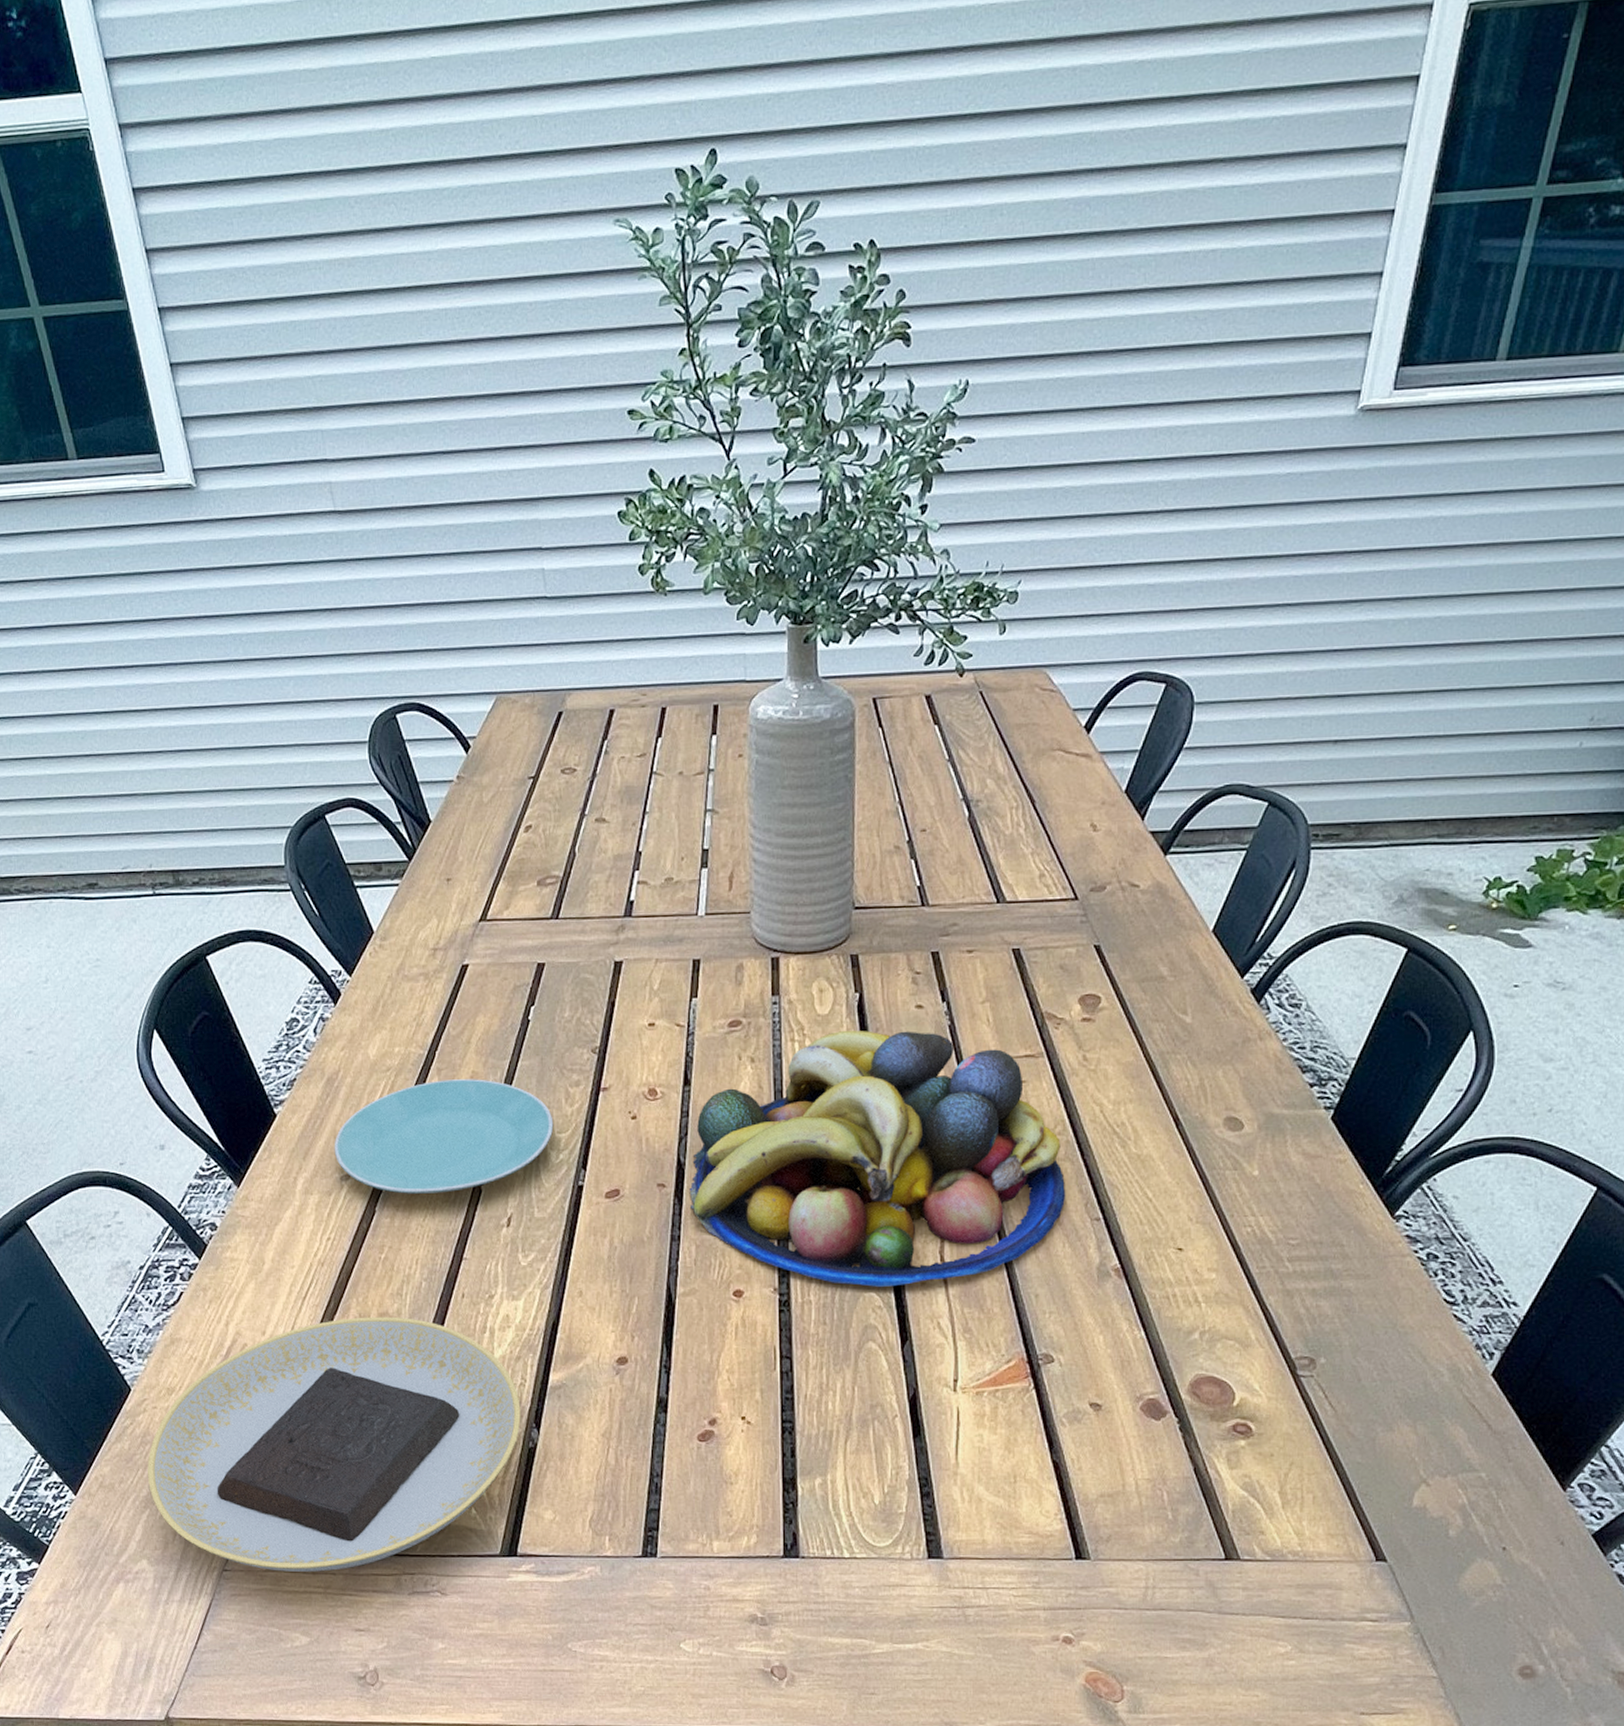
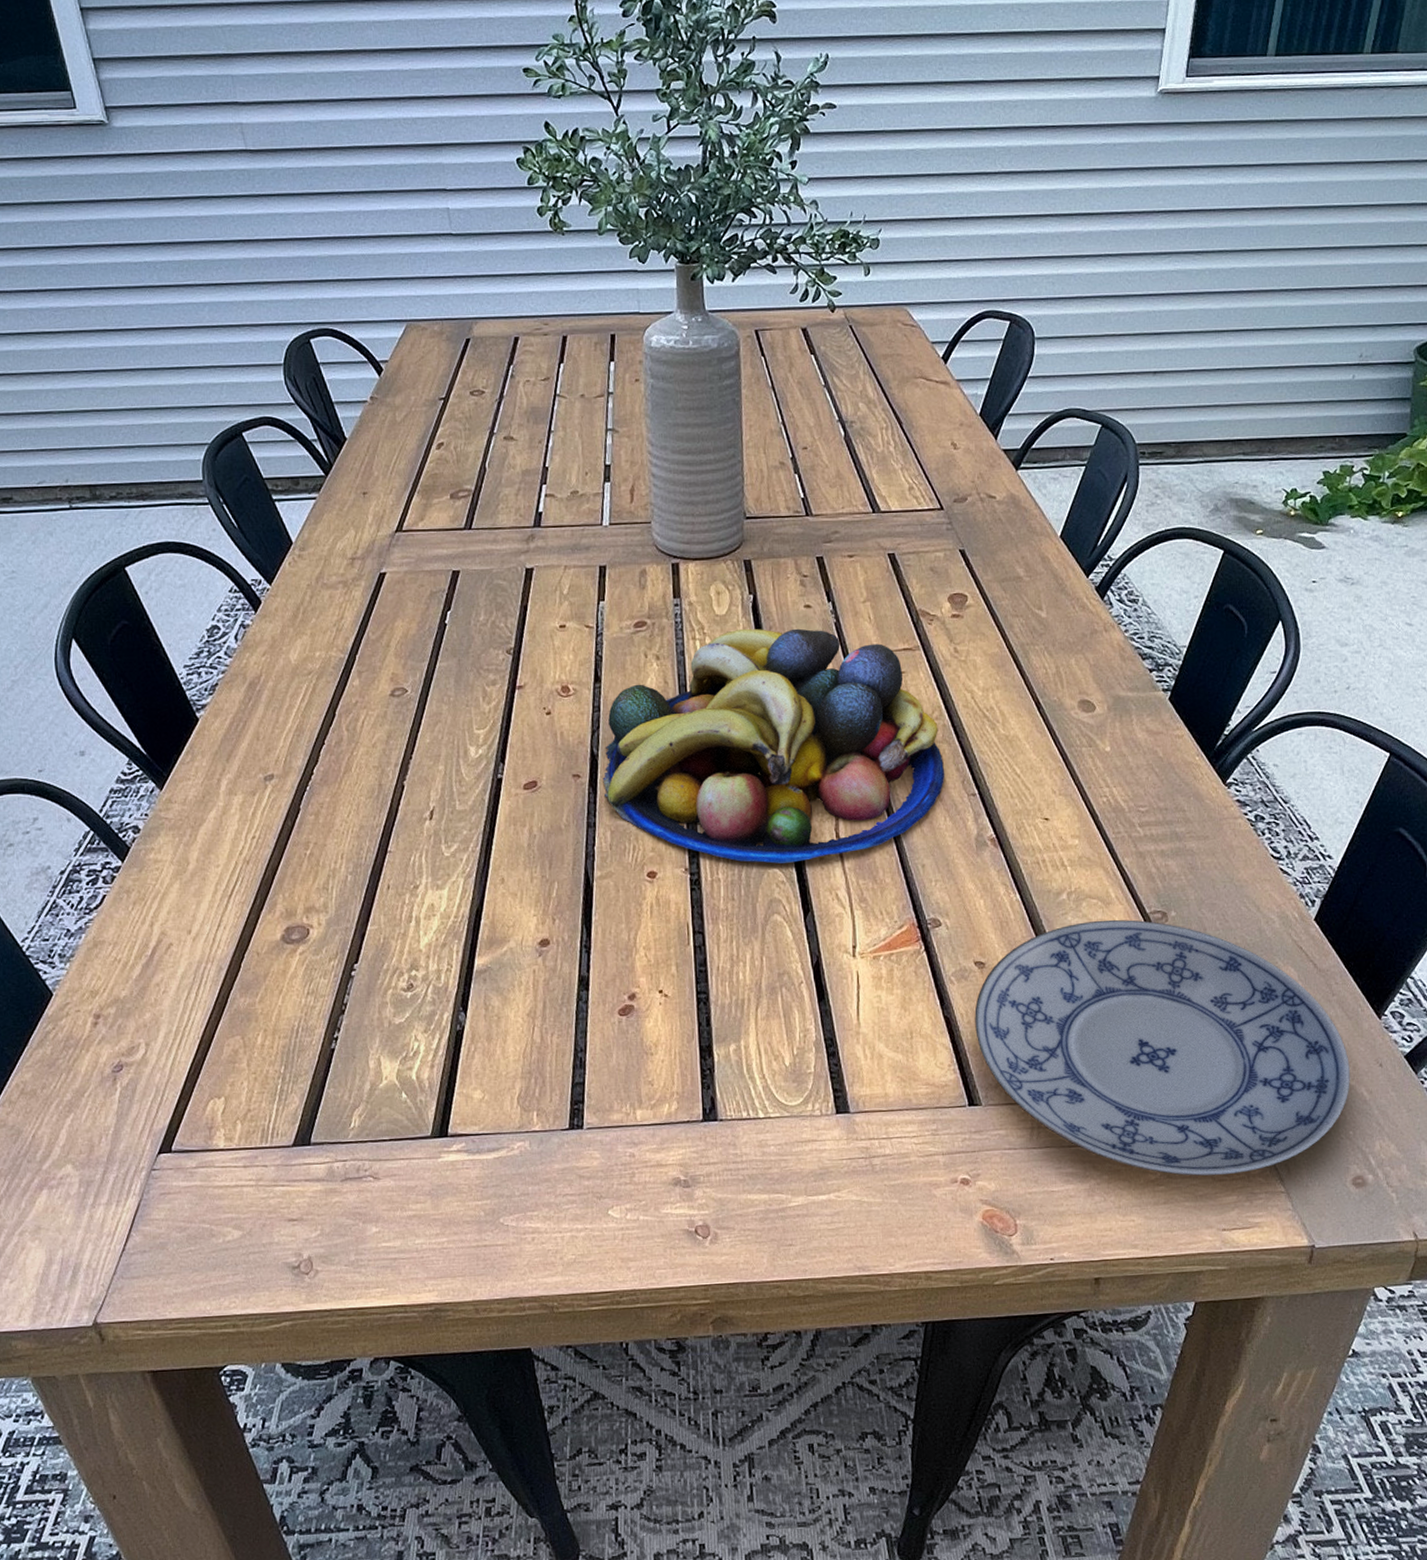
plate: present [147,1316,521,1572] -> none [71,910,448,1167]
plate: present [334,1079,554,1194] -> none [257,680,472,792]
plate: none [1087,1364,1524,1654] -> present [974,919,1350,1176]

